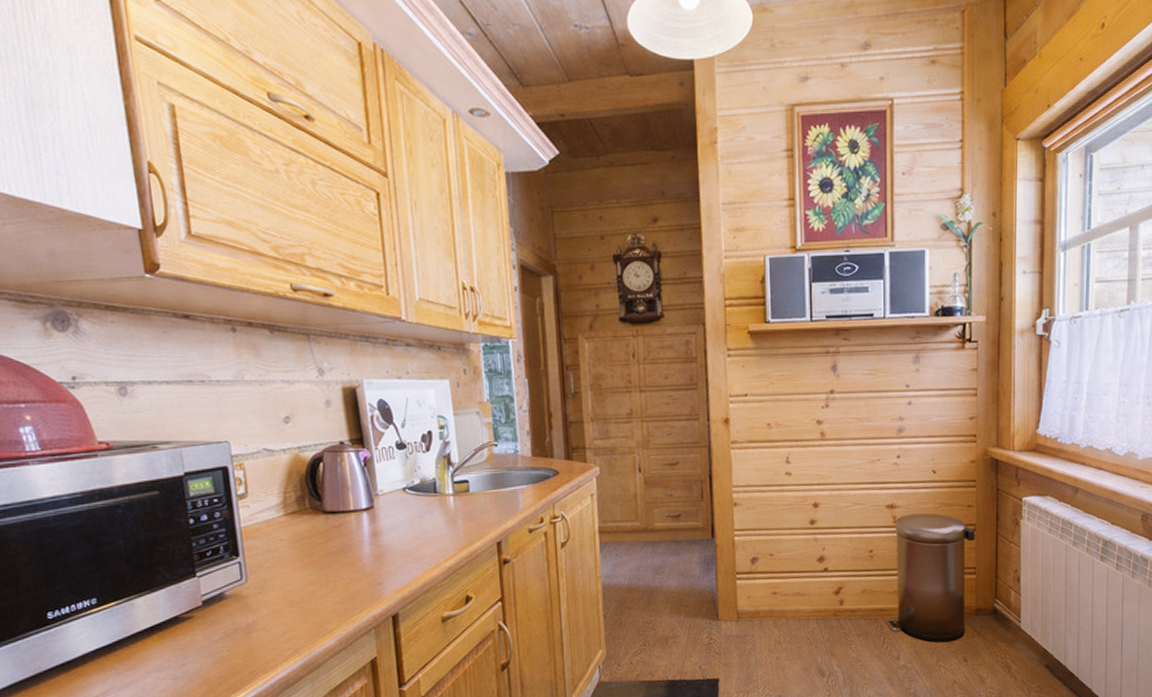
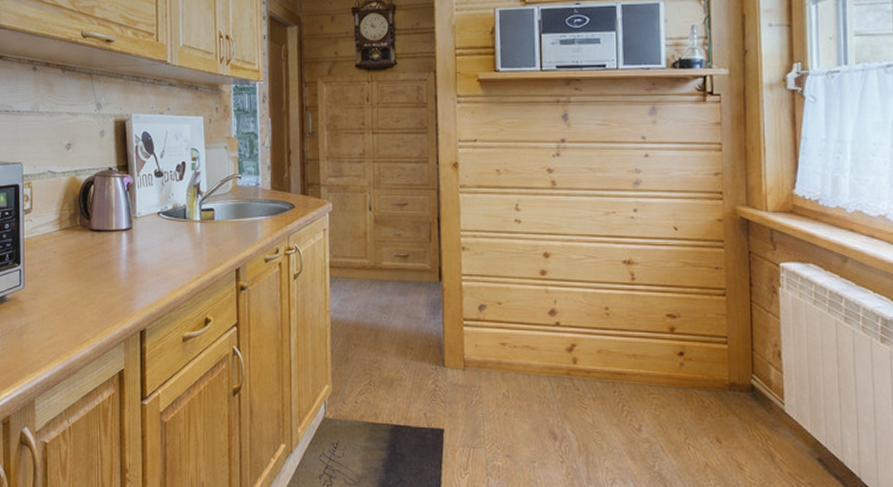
pedal bin: present [884,513,975,643] -> none [623,272,725,418]

